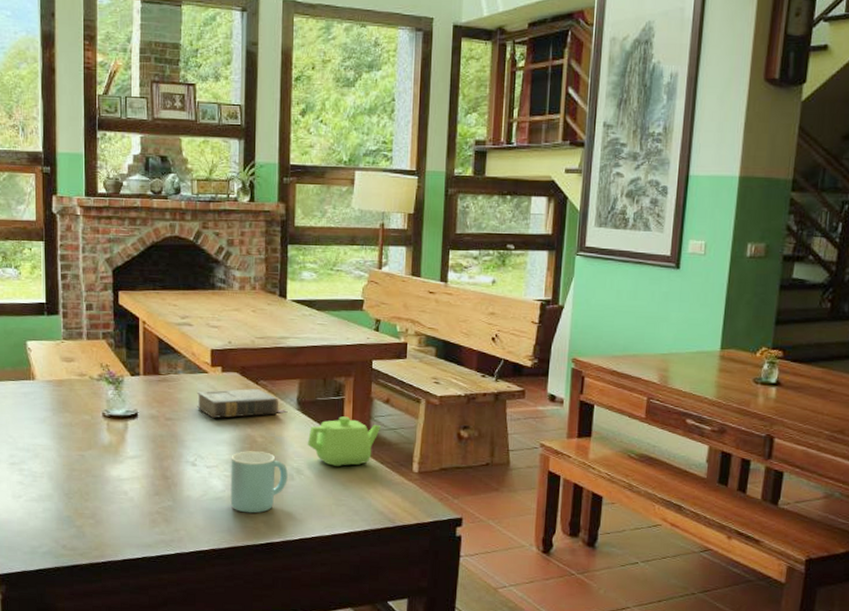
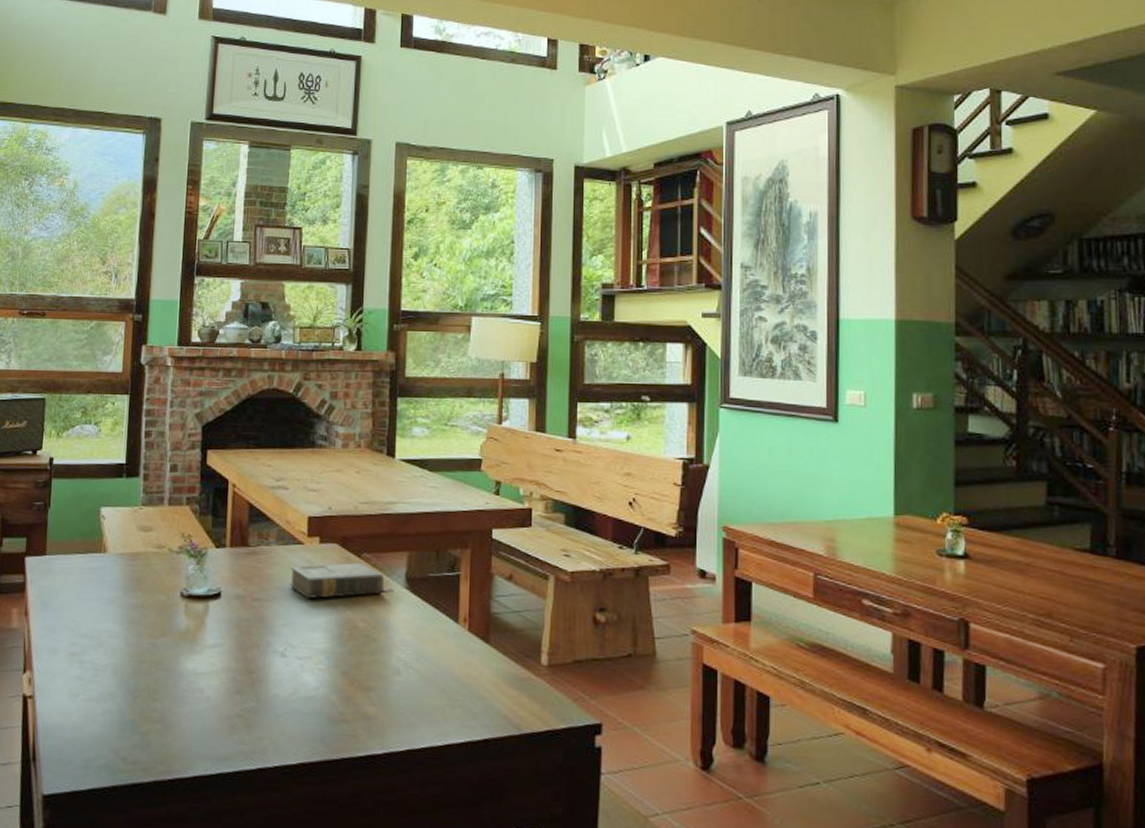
mug: present [230,451,288,513] -> none [324,638,393,717]
teapot: present [307,416,382,466] -> none [416,596,504,658]

